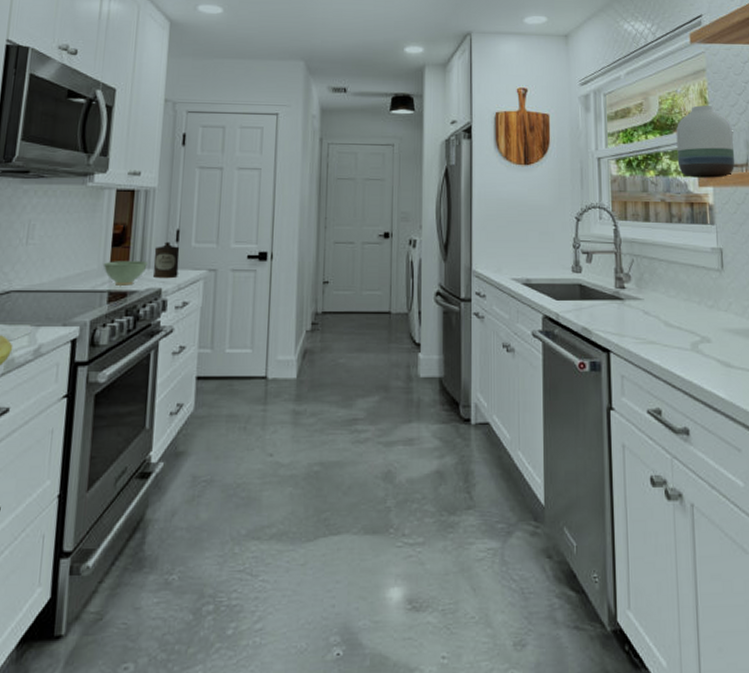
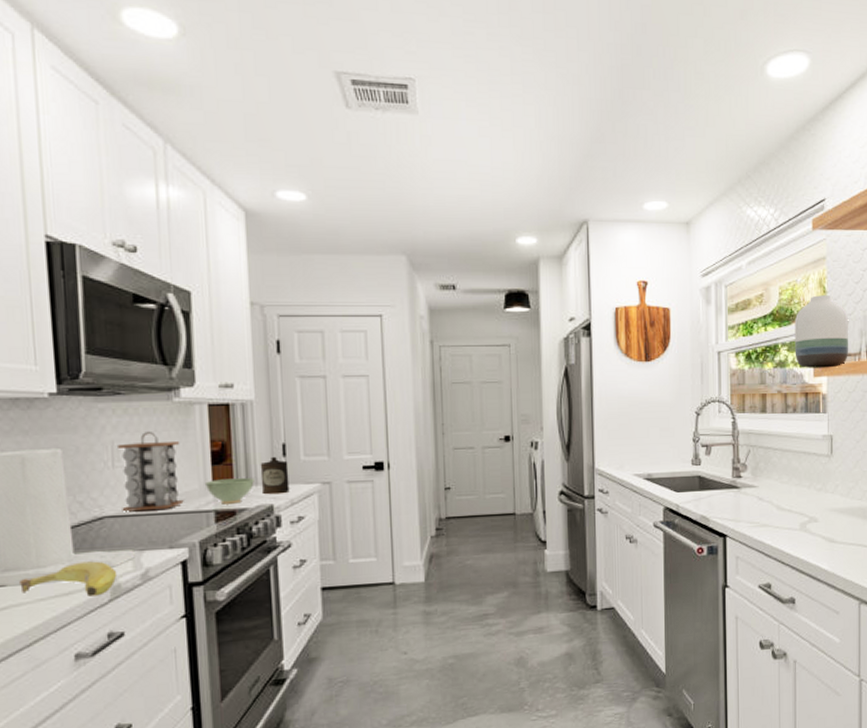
spice rack: none [27,211,88,288] -> present [118,430,184,512]

